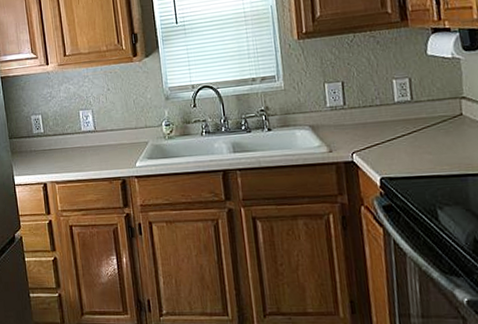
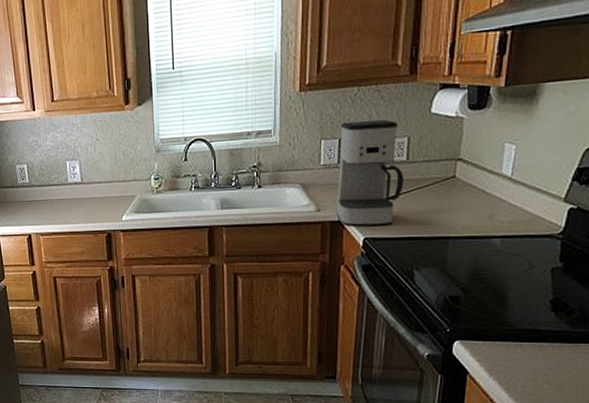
coffee maker: none [341,62,413,166] -> present [336,120,404,227]

